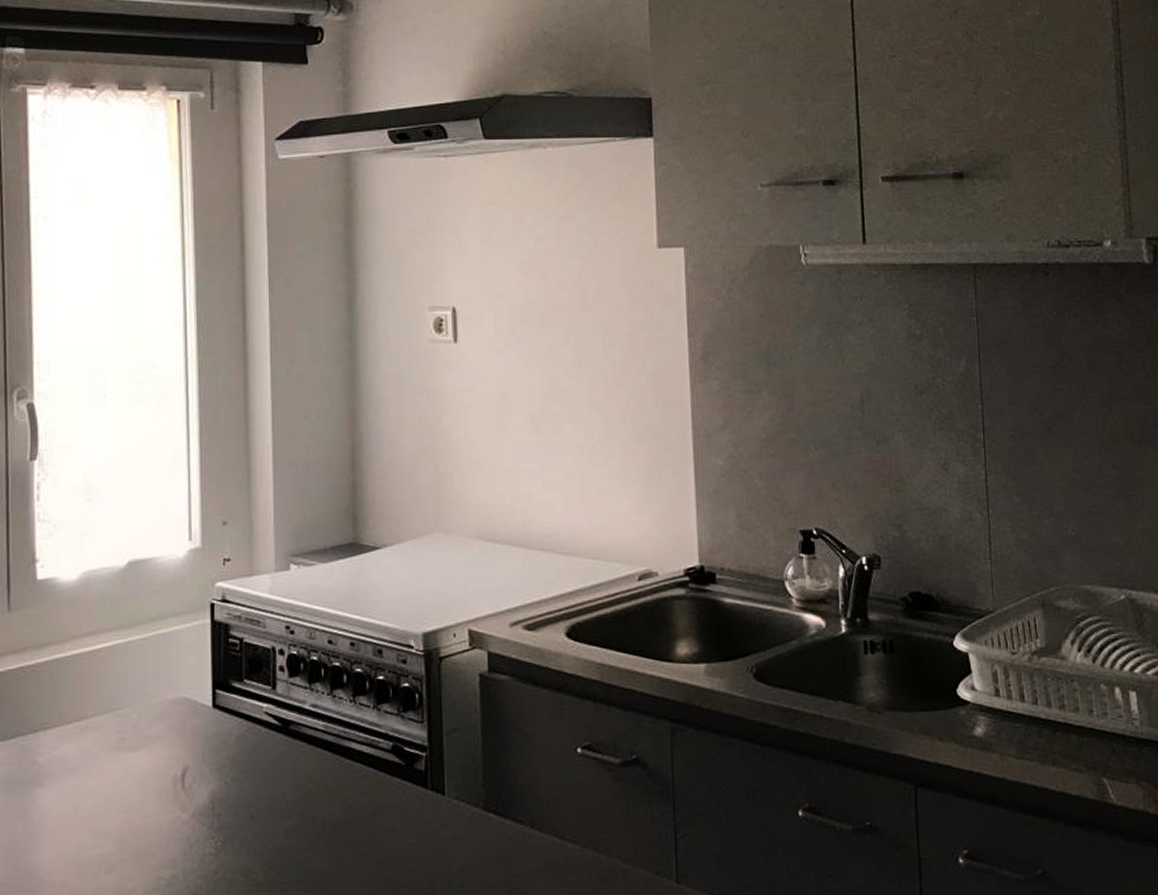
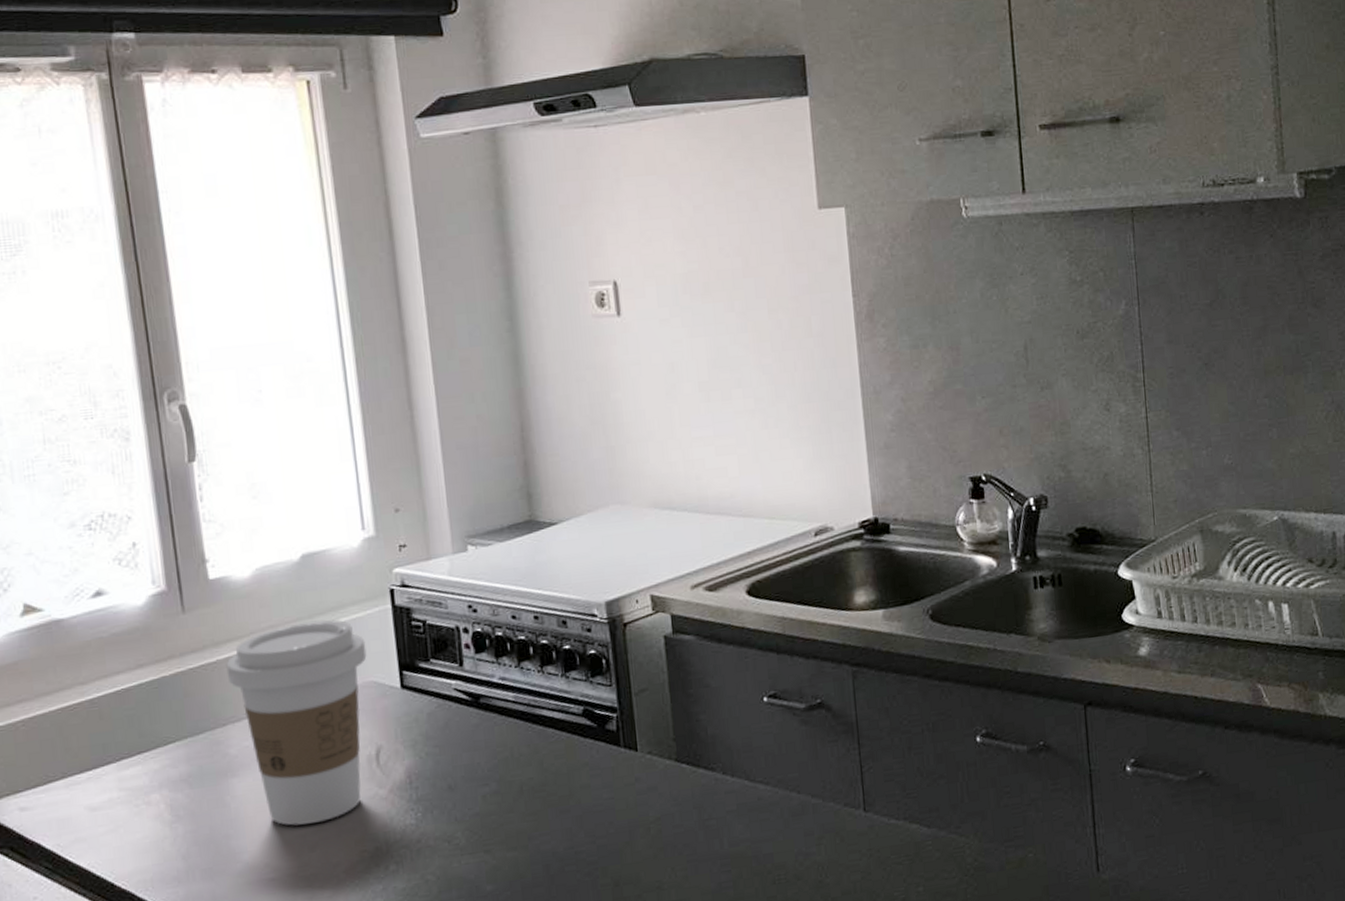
coffee cup: none [44,629,182,844] -> present [226,619,367,826]

